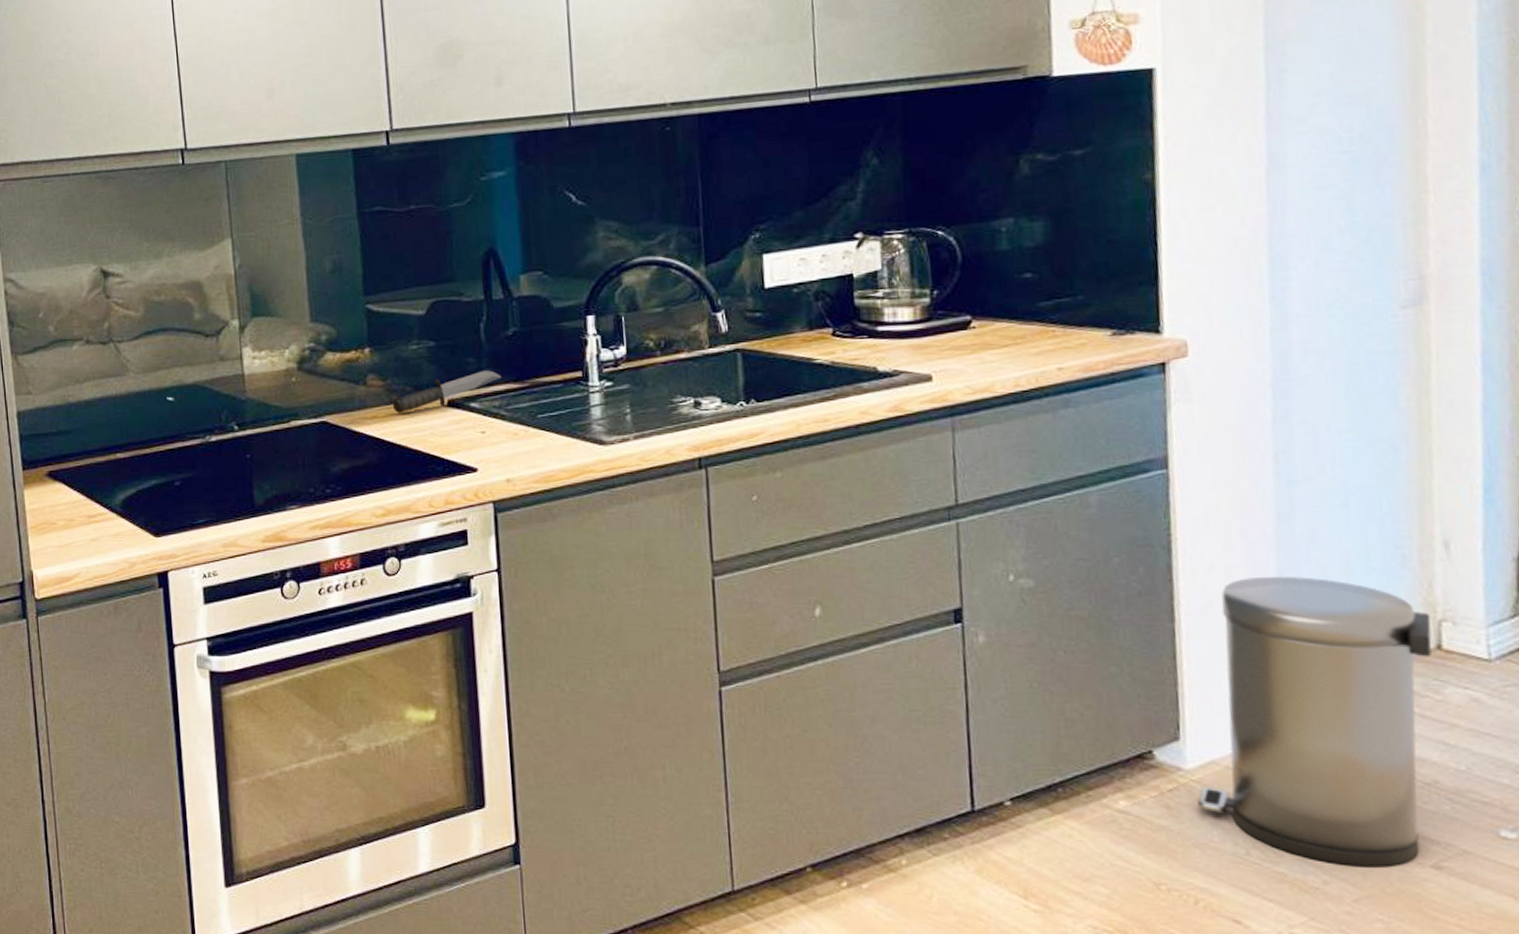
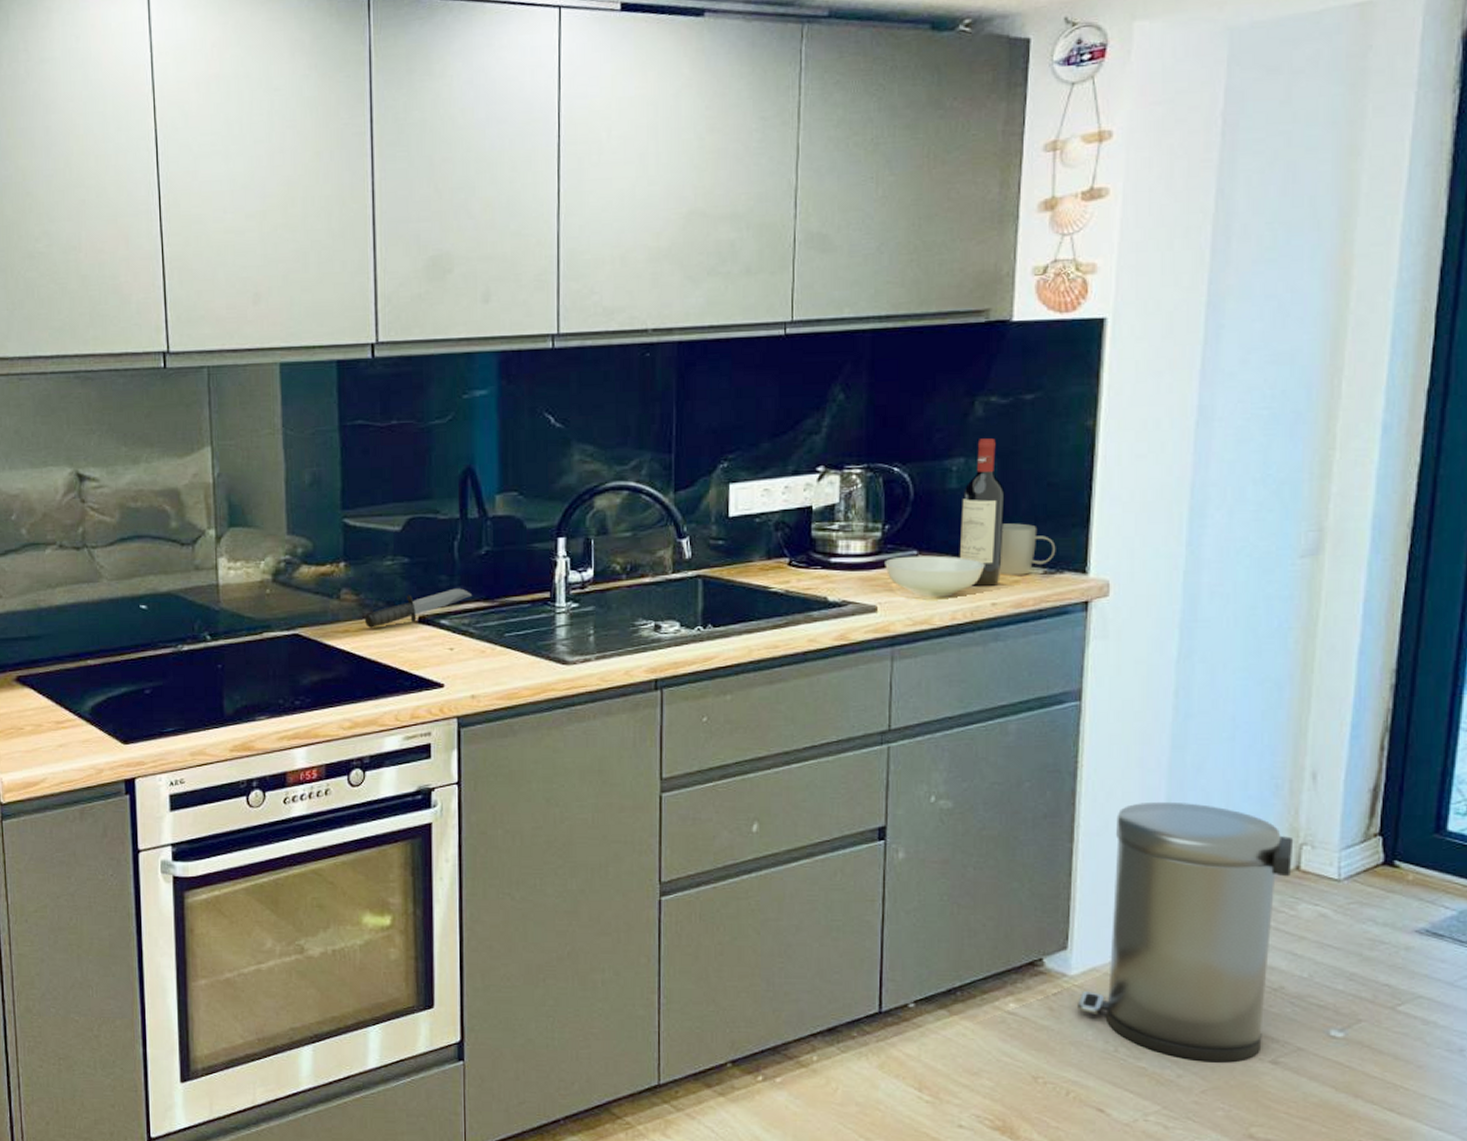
bowl: none [936,320,1047,364] -> present [885,555,985,597]
wine bottle: none [1014,197,1066,351] -> present [959,438,1005,586]
mug: none [1061,283,1124,339] -> present [999,523,1056,576]

